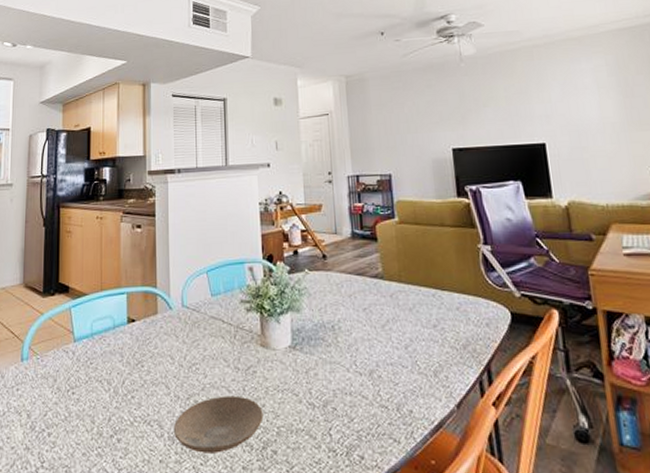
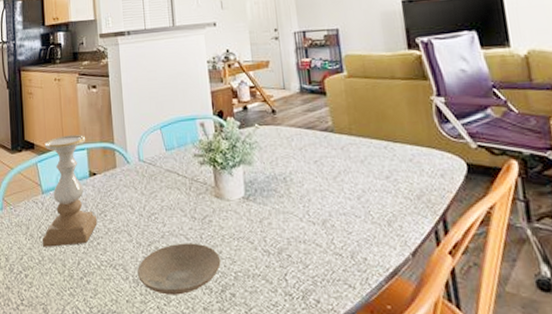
candle holder: none [71,278,133,401] -> present [43,135,98,247]

